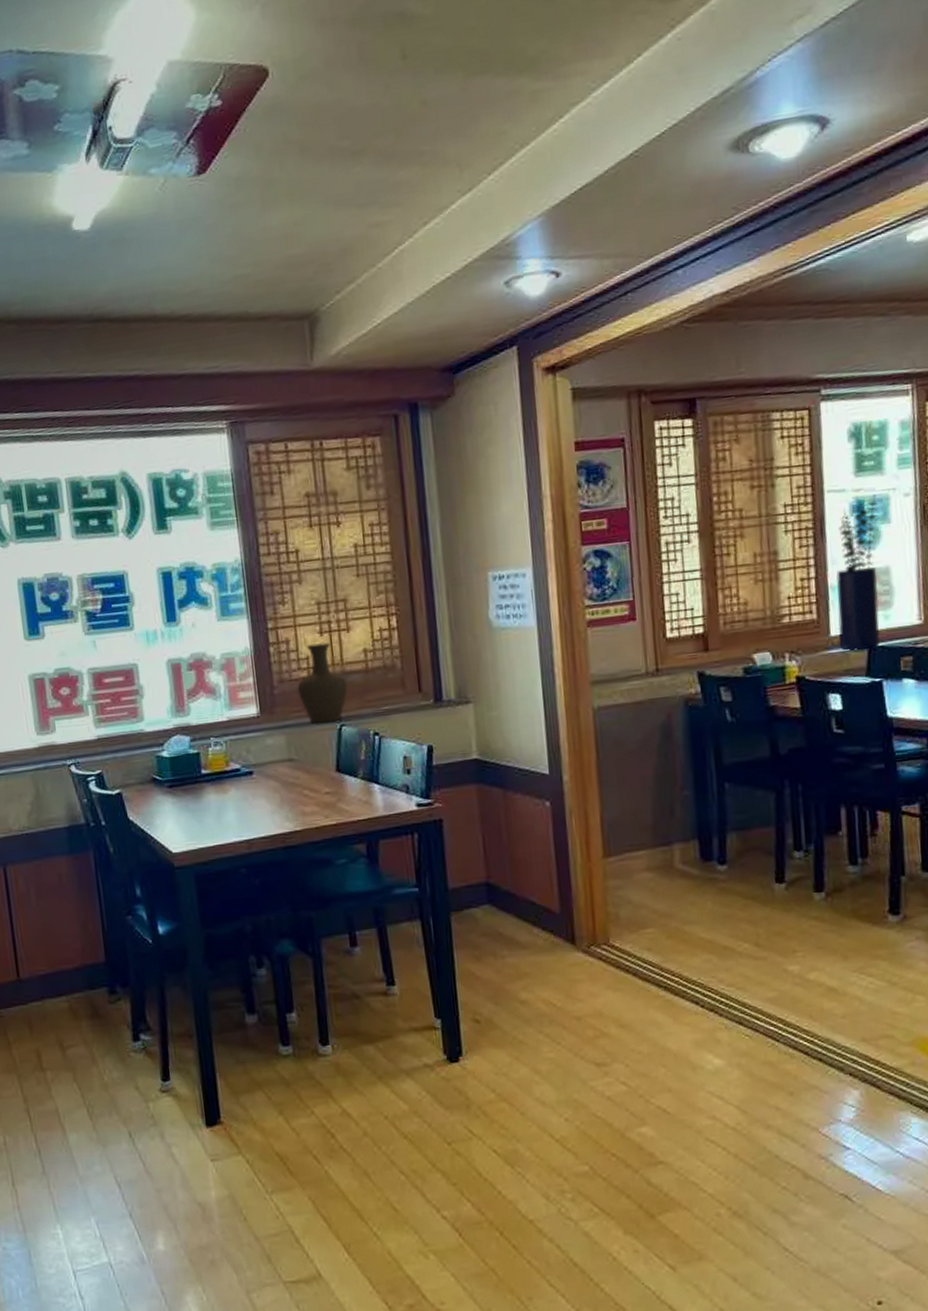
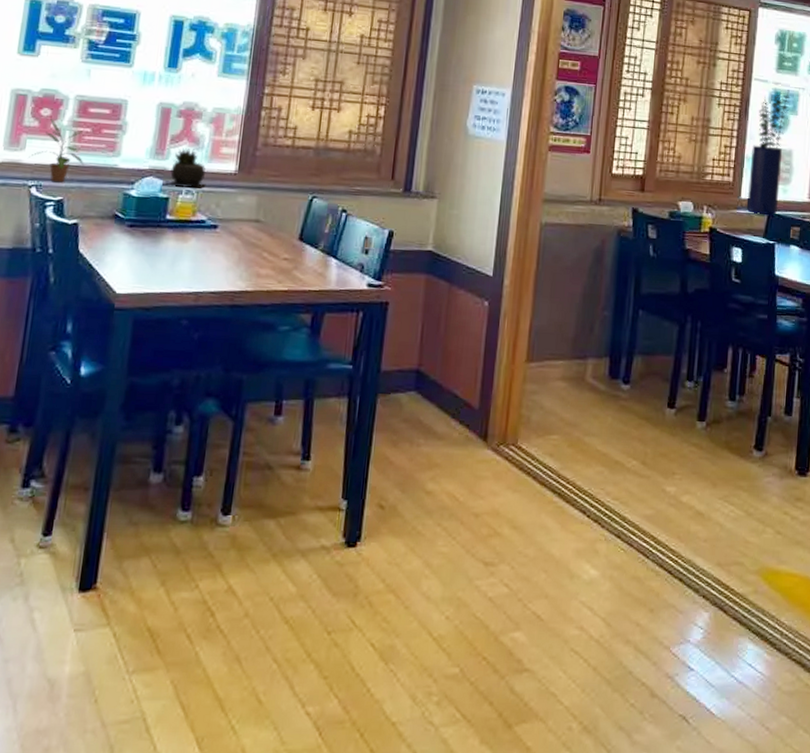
potted plant: none [61,696,112,758] -> present [29,118,84,183]
succulent plant: none [193,700,232,741] -> present [166,148,206,190]
vase: present [297,642,348,723] -> none [279,116,328,192]

